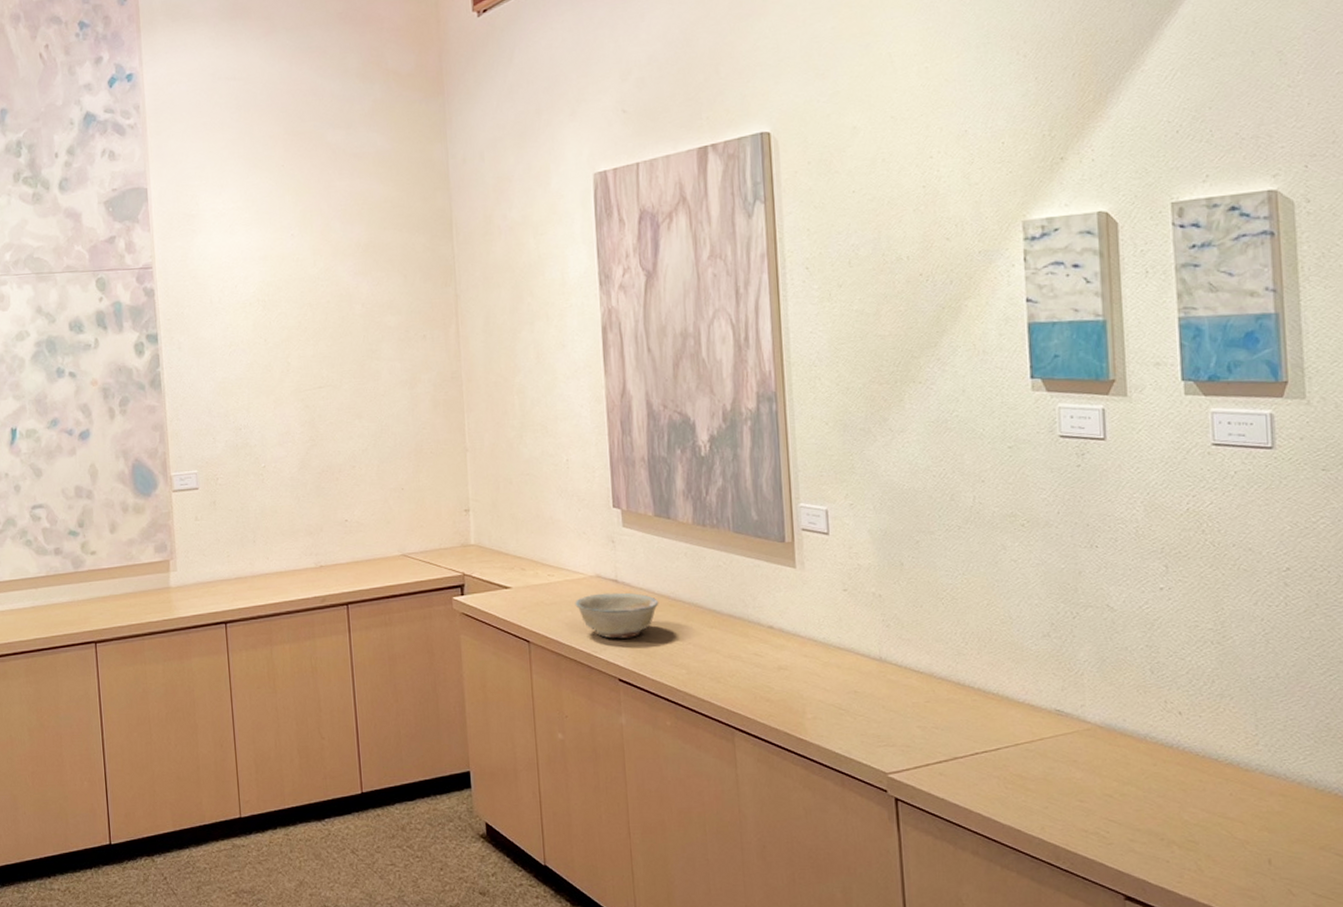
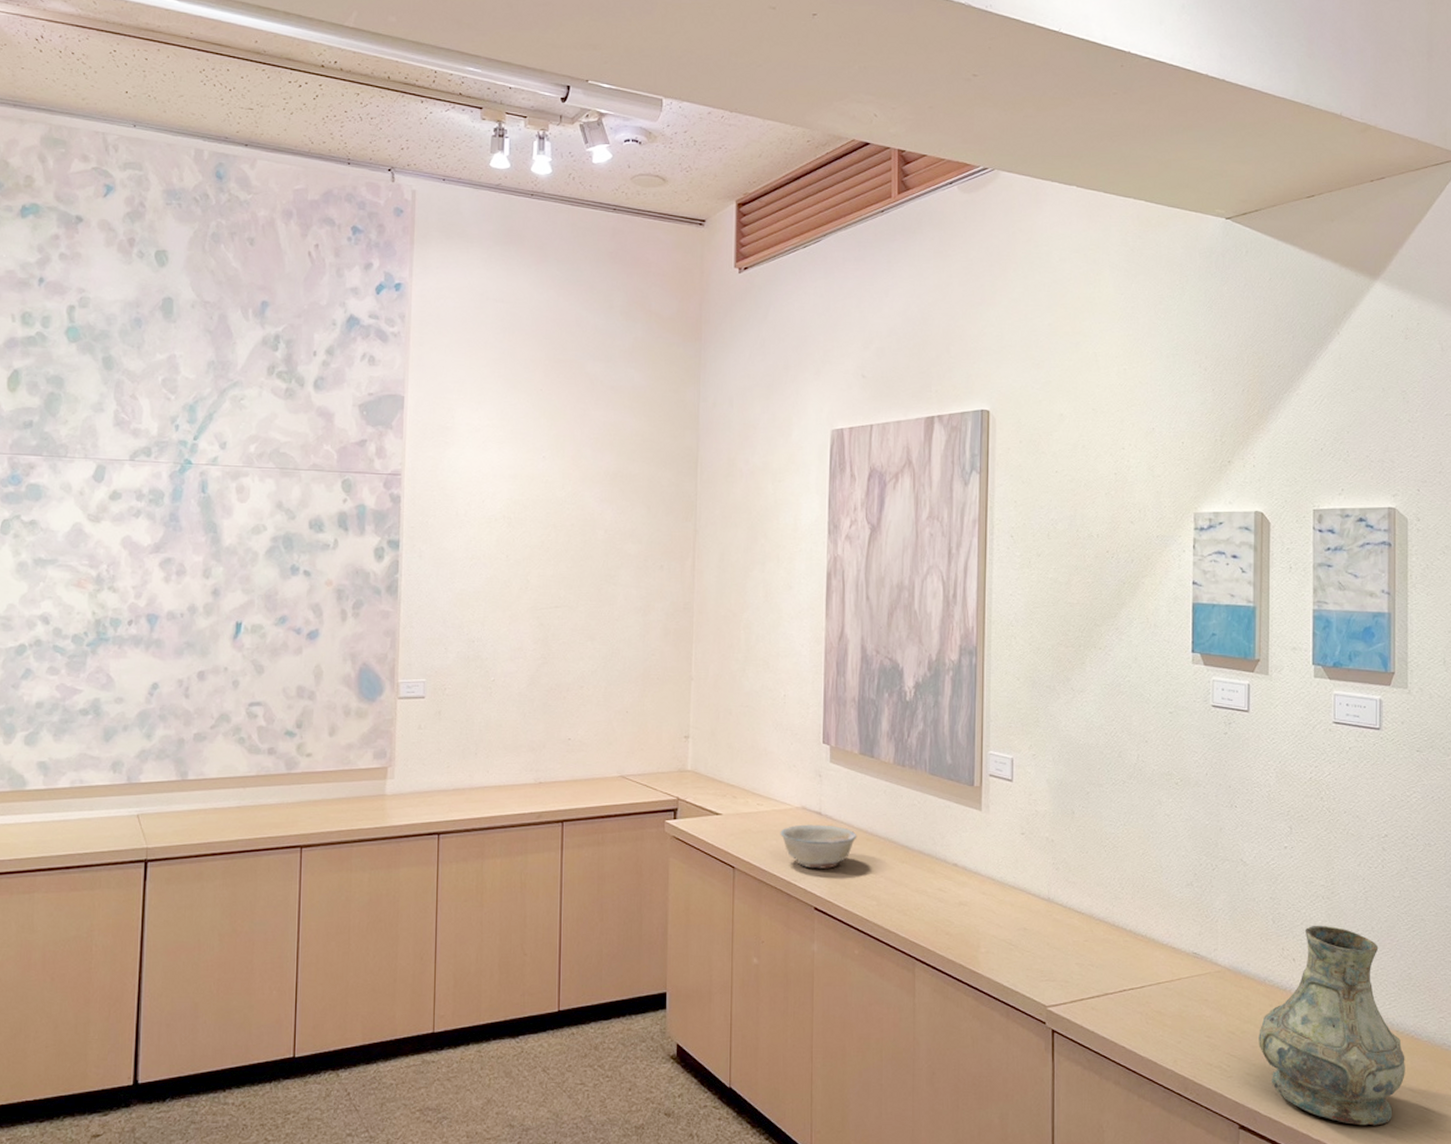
vase: none [1142,673,1329,895] -> present [1259,925,1405,1126]

